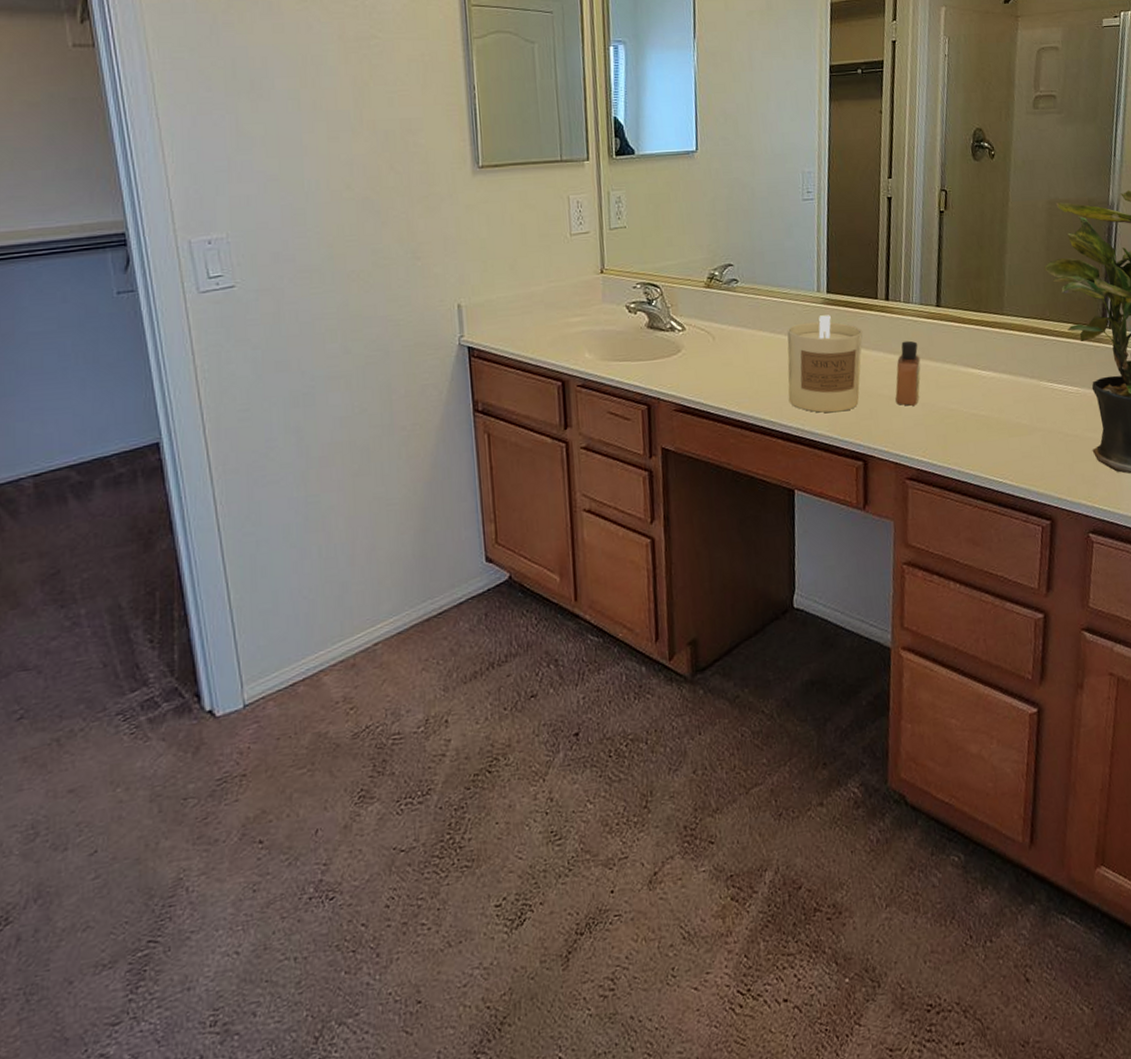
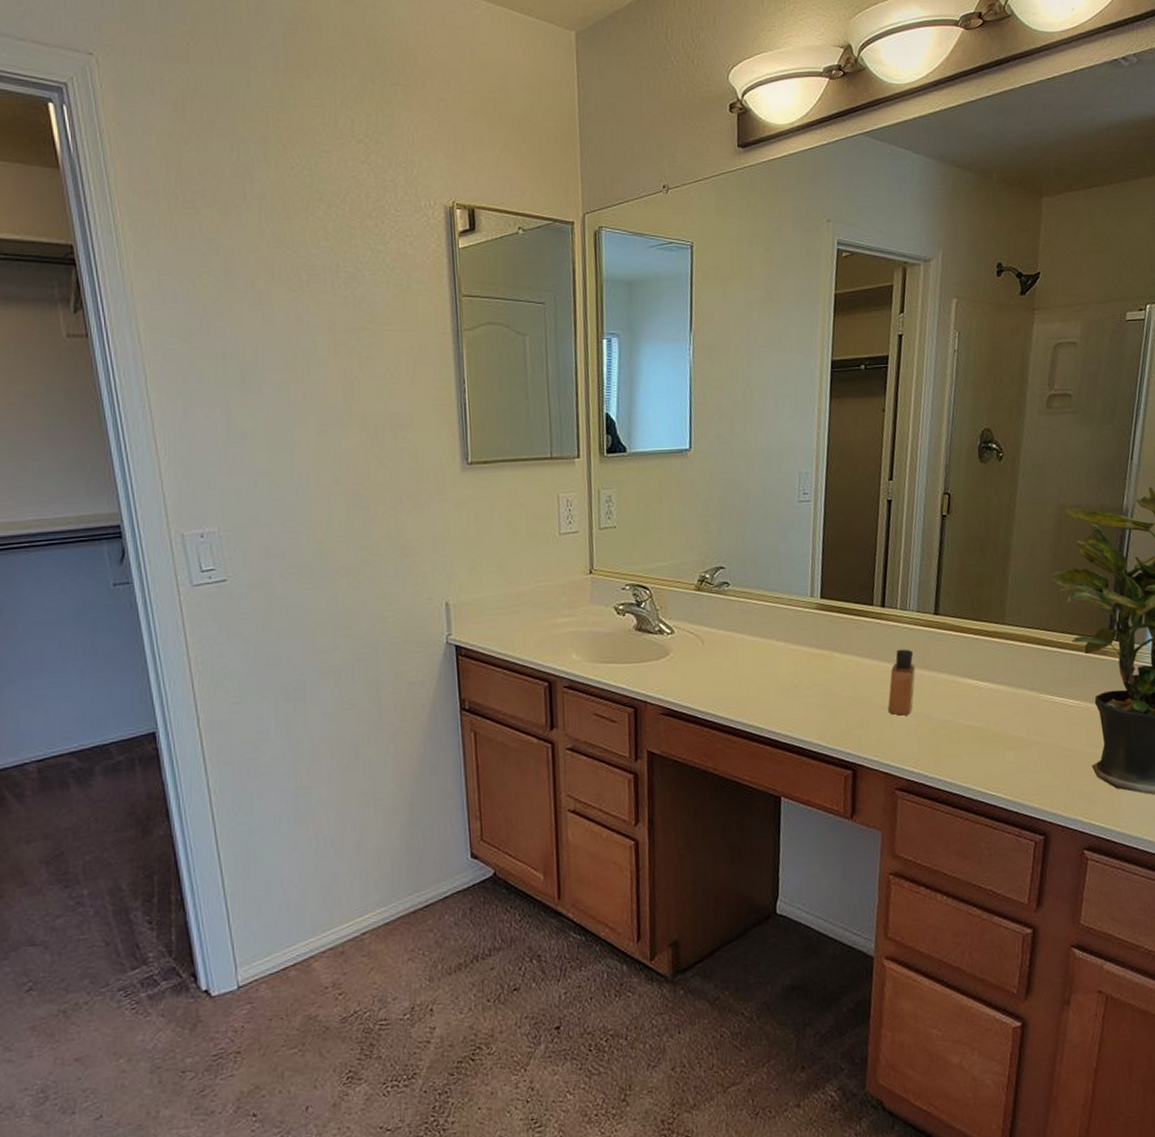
candle: present [787,315,863,413] -> none [777,621,857,721]

